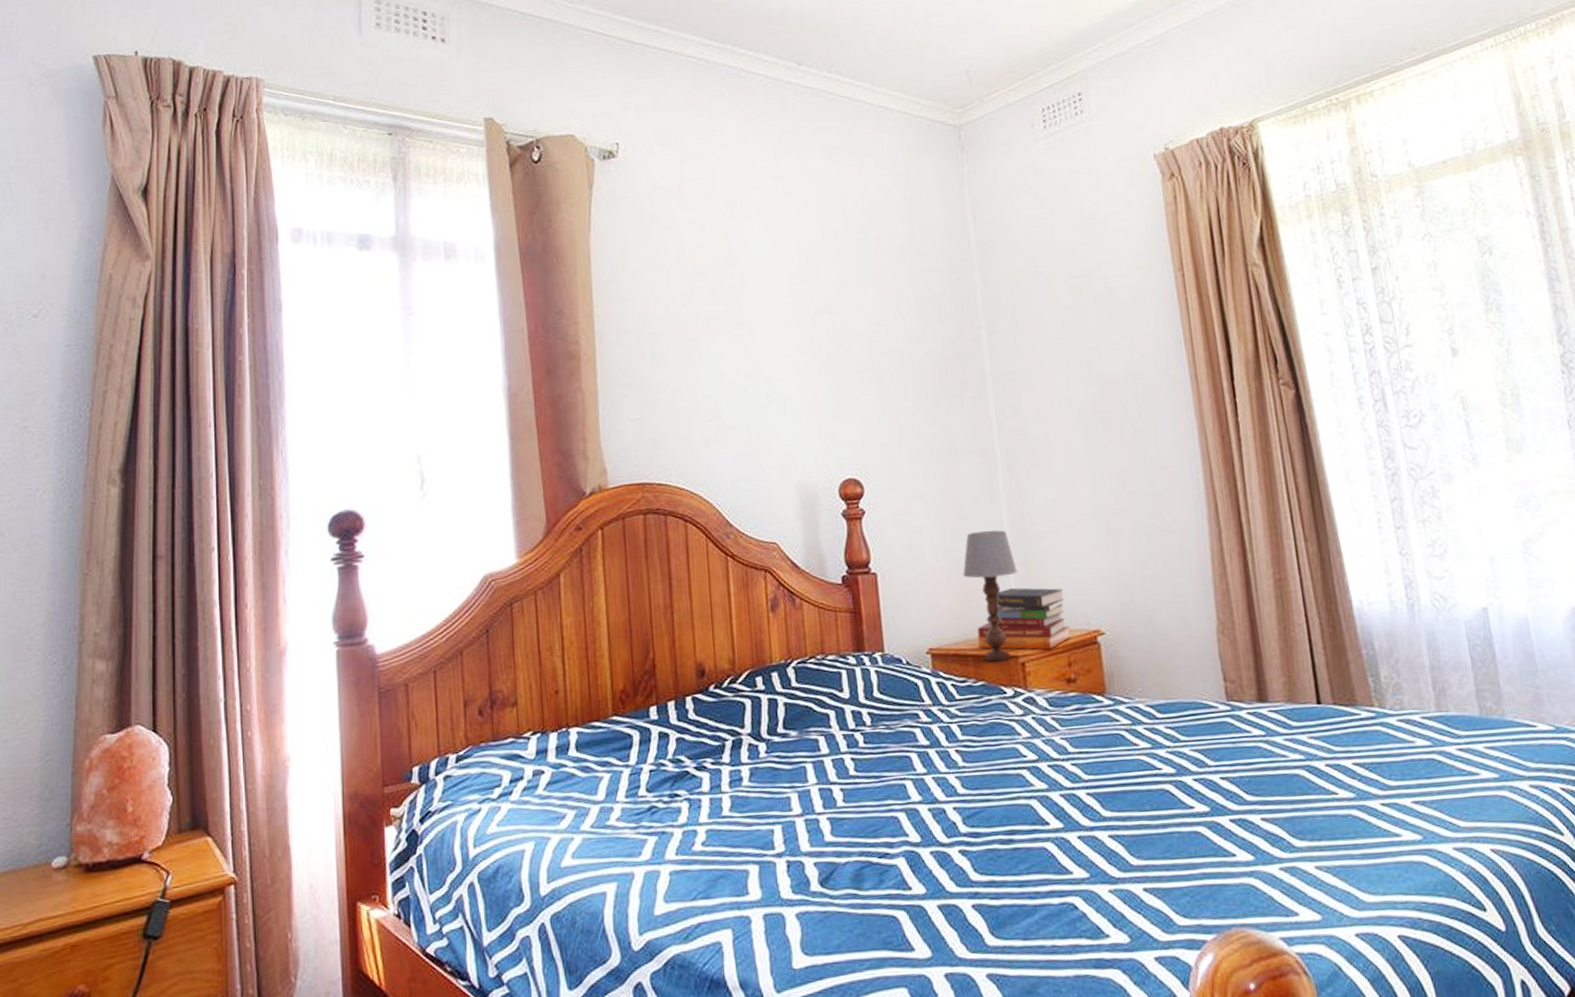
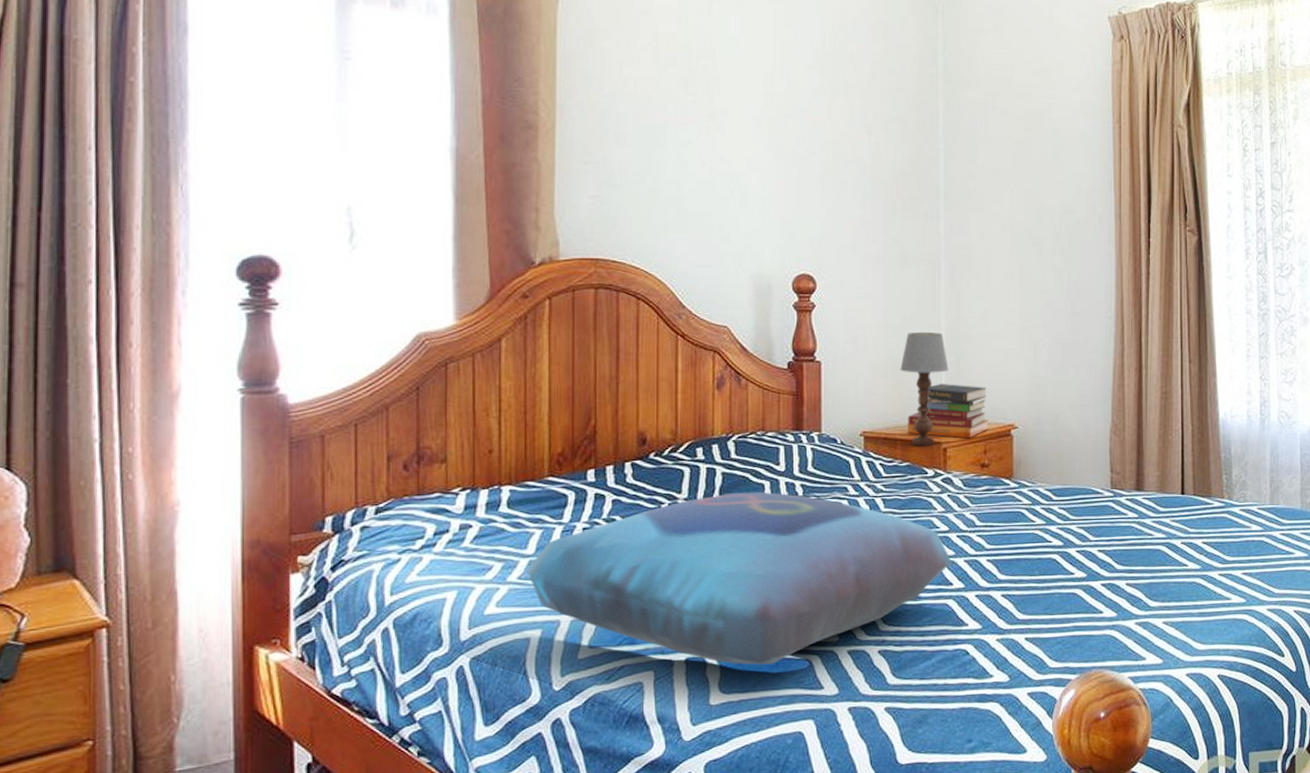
cushion: none [598,722,1046,922] -> present [526,491,952,665]

